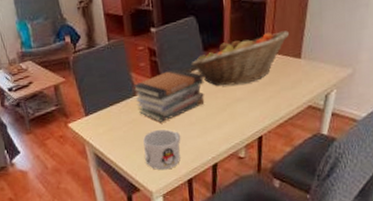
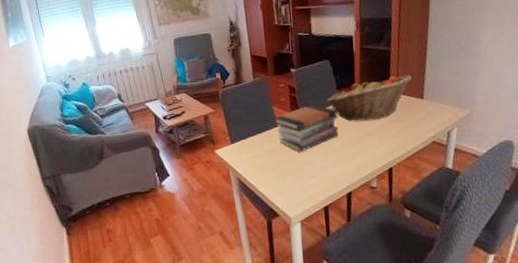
mug: present [143,129,181,170] -> none [283,158,318,197]

